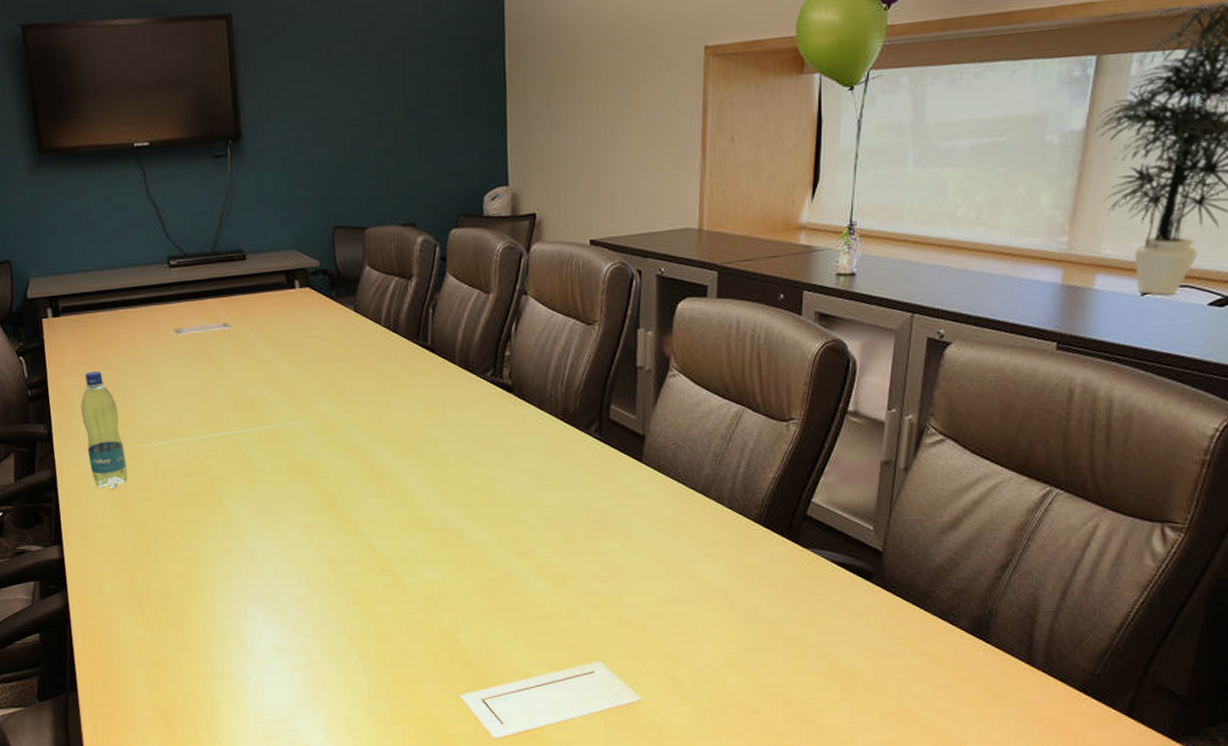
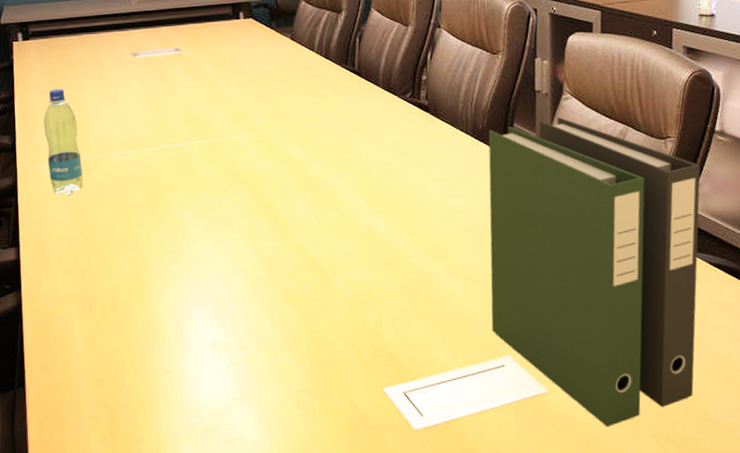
binder: none [580,397,827,737] -> present [488,117,701,426]

